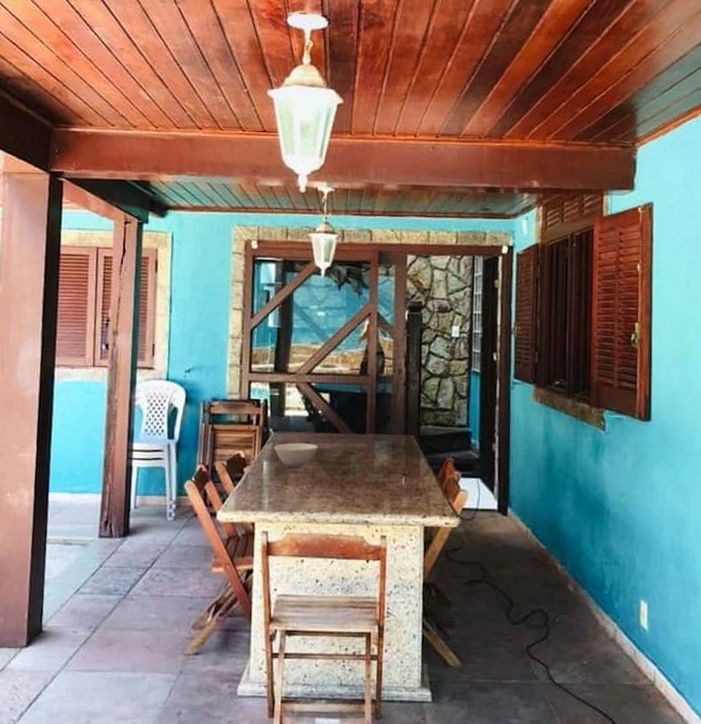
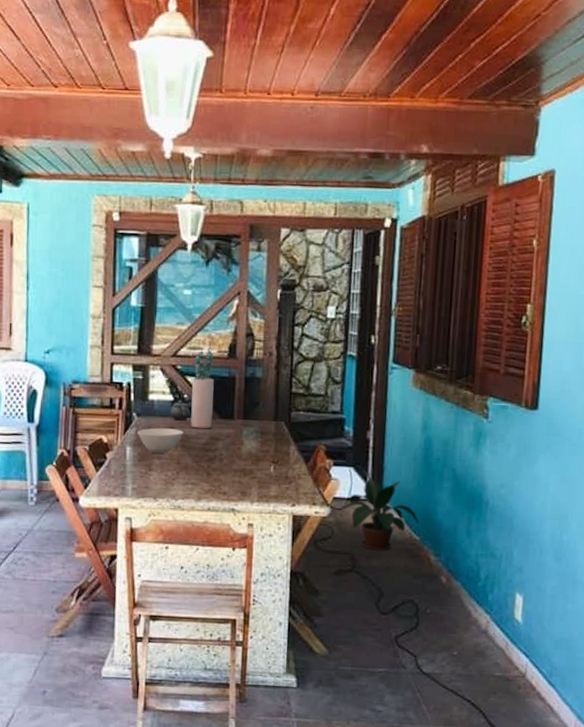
teapot: none [305,415,324,436] -> present [170,400,190,421]
vase: none [325,362,347,444] -> present [190,344,214,429]
potted plant: none [468,480,545,561] -> present [339,469,419,551]

